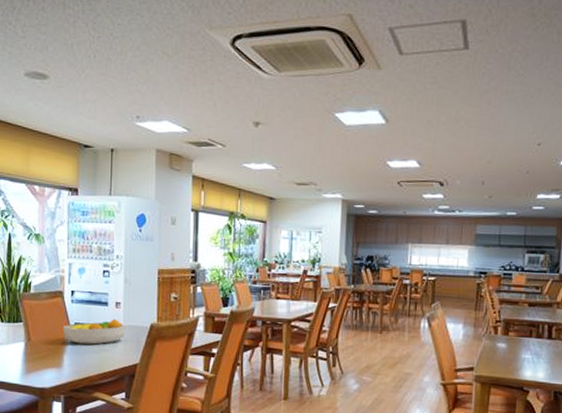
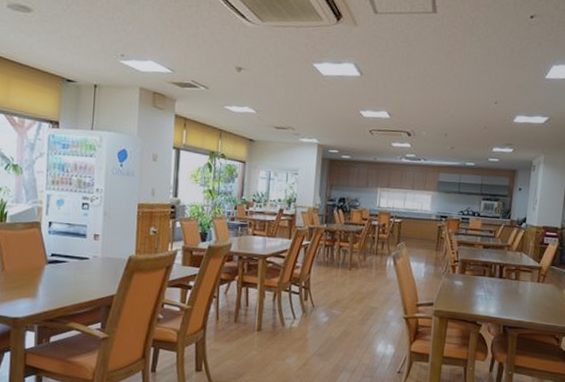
fruit bowl: present [63,318,126,345] -> none [38,250,104,276]

